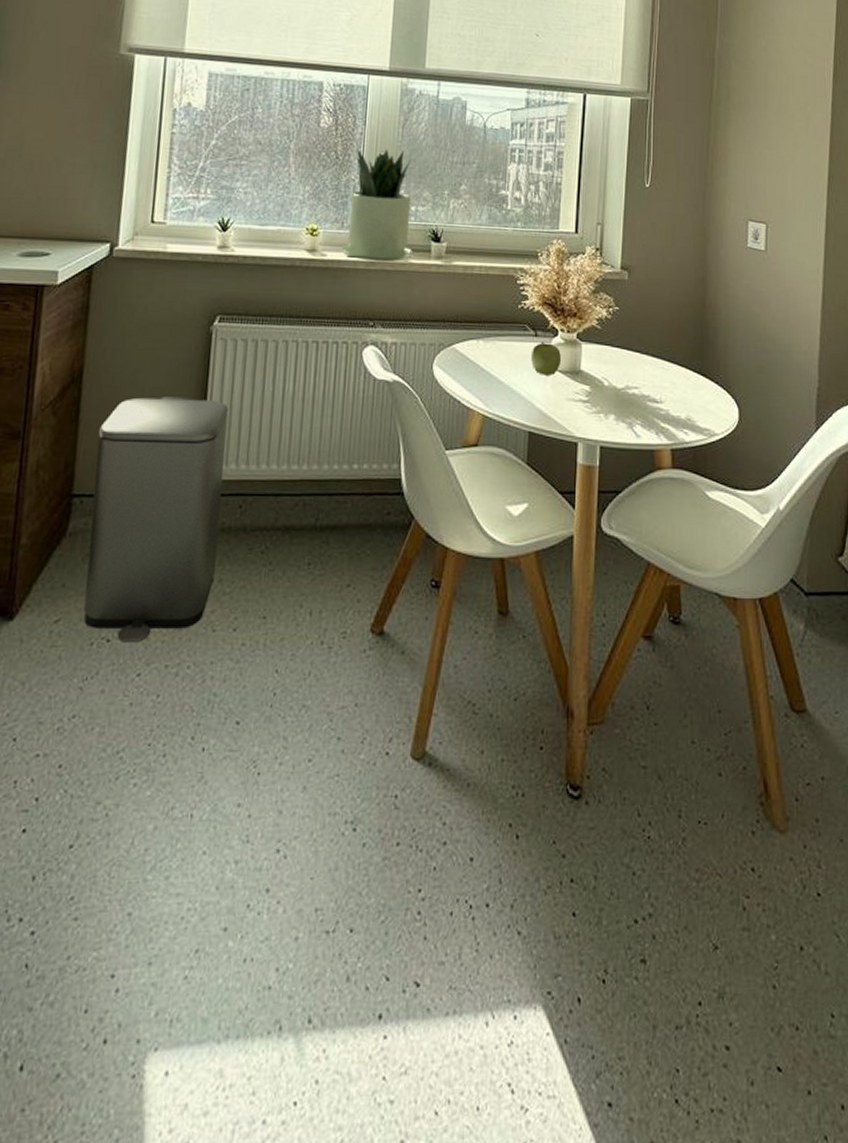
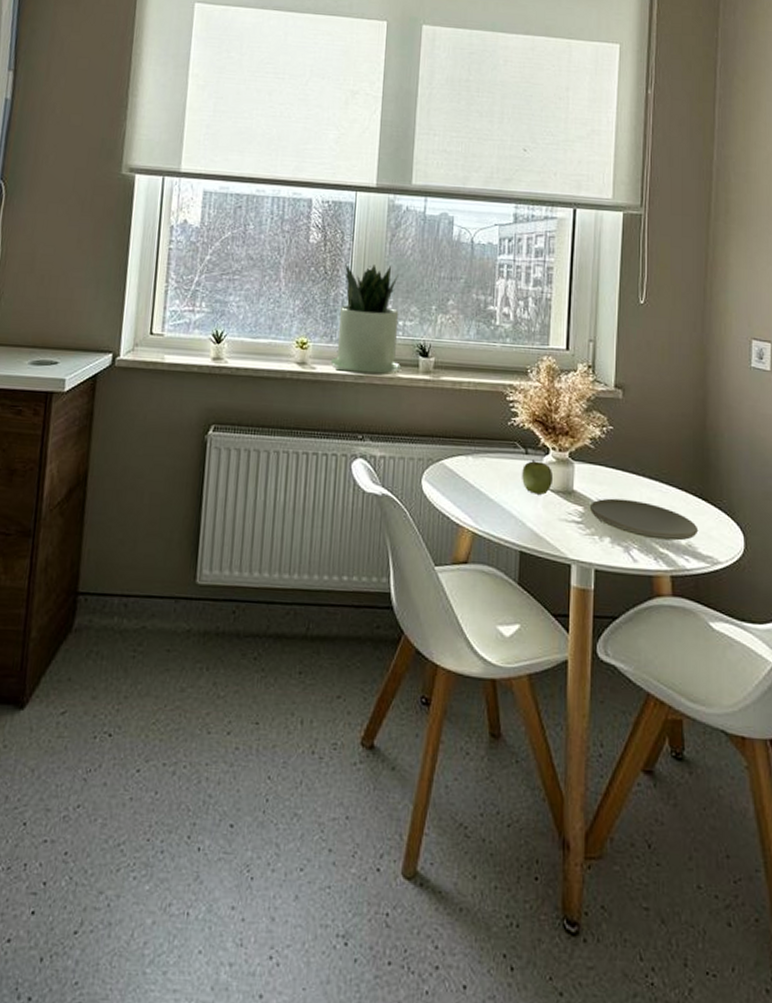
pedal bin: present [83,396,228,644] -> none [88,501,222,740]
plate: none [595,376,697,415] -> present [589,498,699,541]

